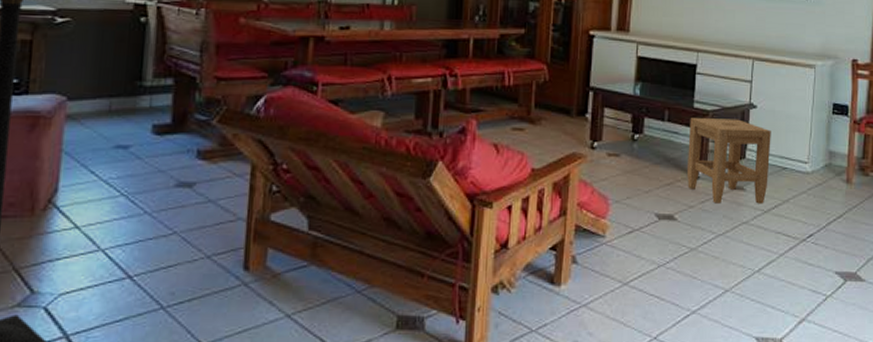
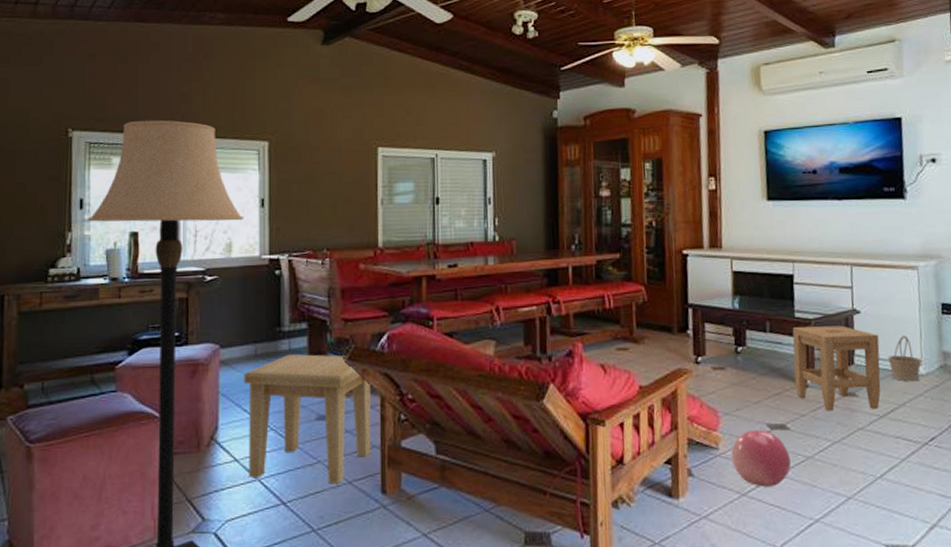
side table: none [91,111,241,258] -> present [244,353,371,484]
ball: none [617,219,674,277] -> present [731,430,791,487]
basket: none [777,133,809,177] -> present [887,335,922,381]

